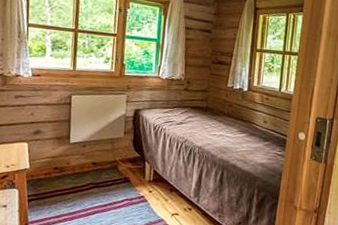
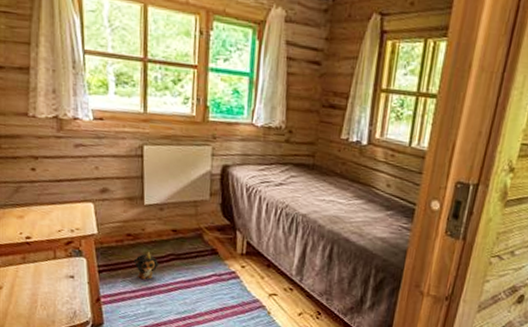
plush toy: none [58,182,82,207] -> present [133,252,161,280]

